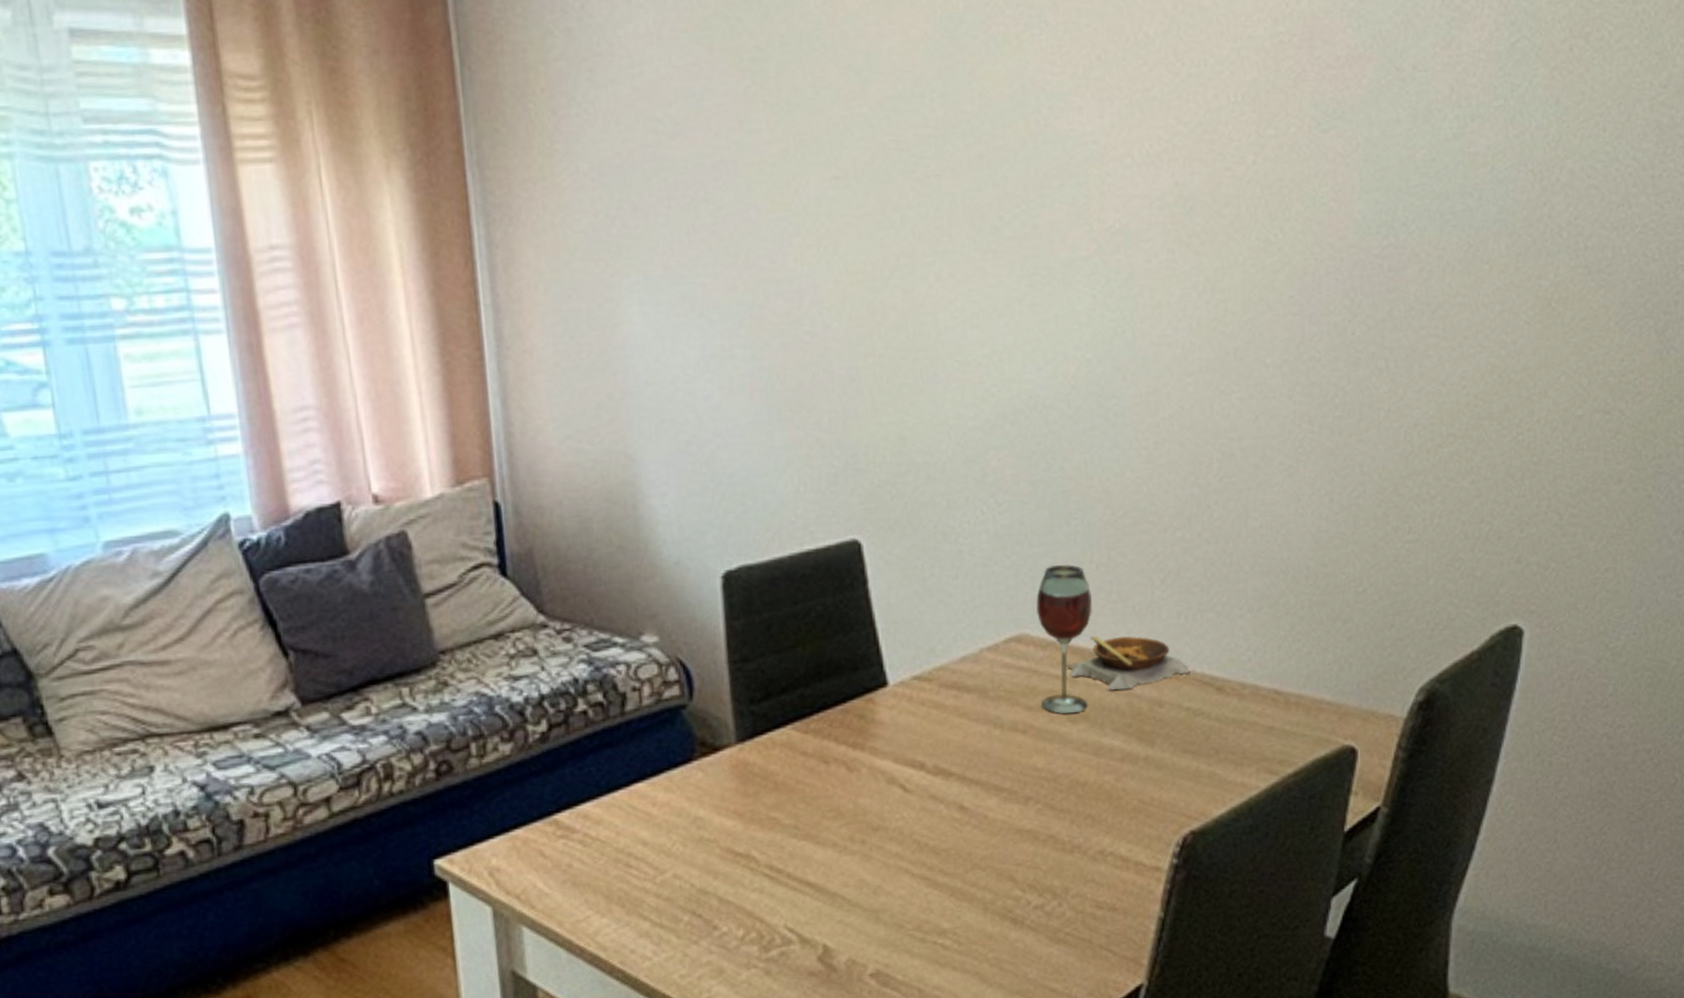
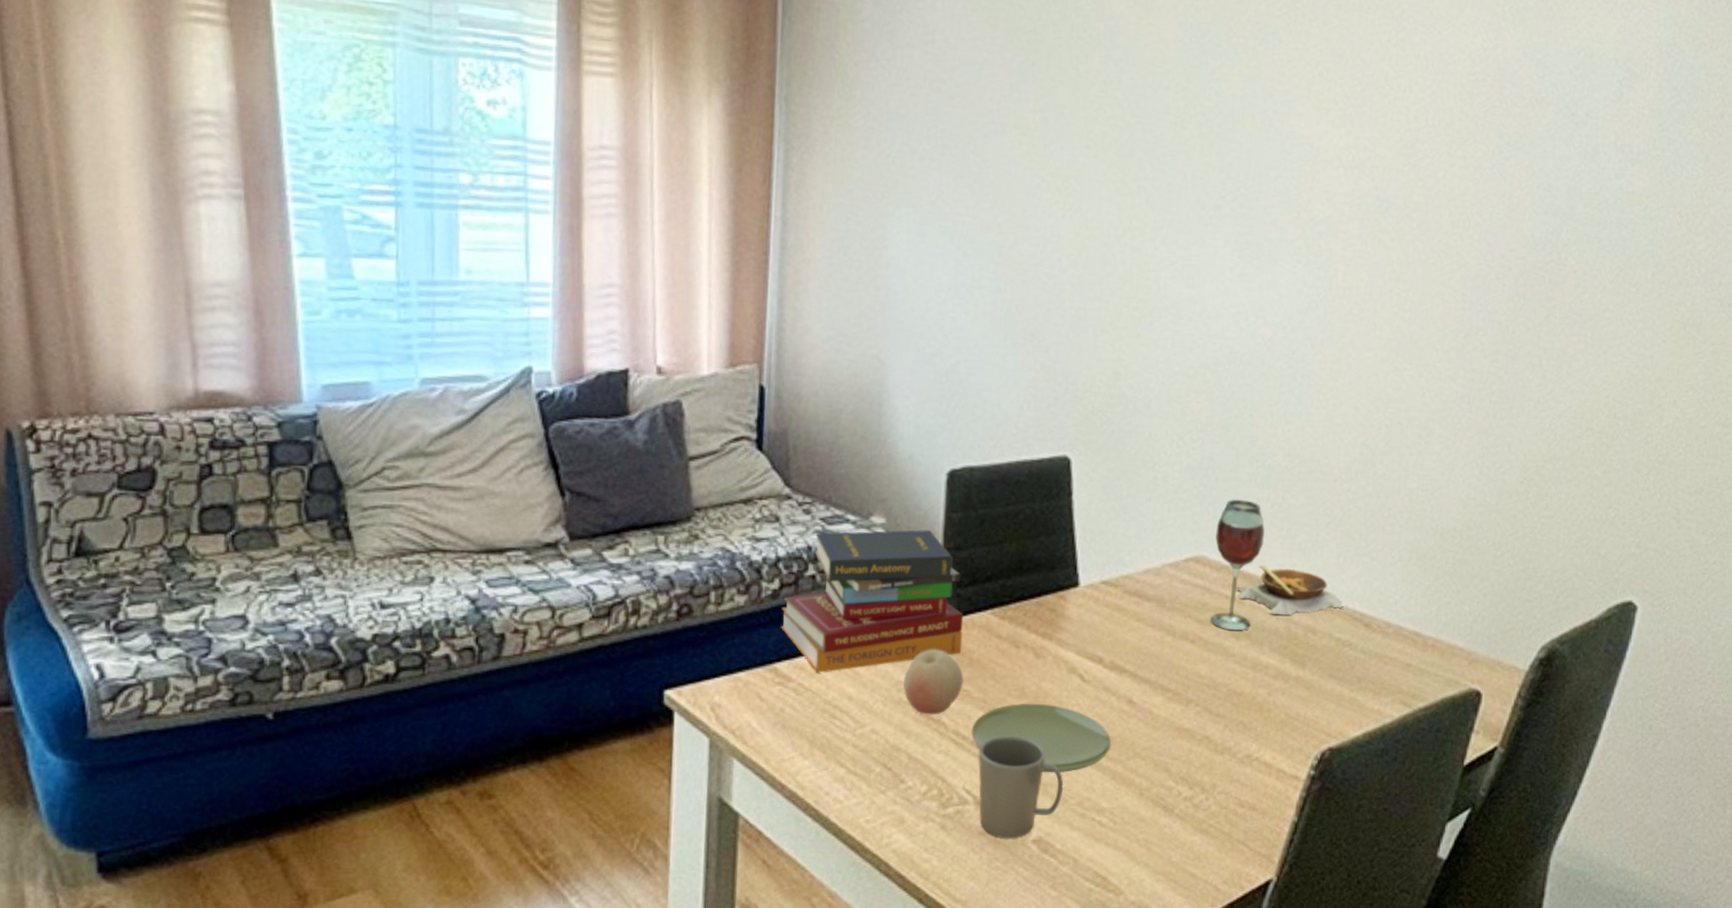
books: none [554,643,764,819] -> present [781,529,964,672]
fruit: none [702,776,771,851] -> present [903,649,964,715]
plate: none [786,822,945,899] -> present [971,703,1111,773]
mug: none [797,862,898,977] -> present [978,735,1064,838]

